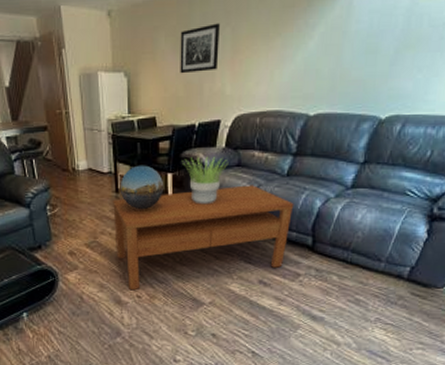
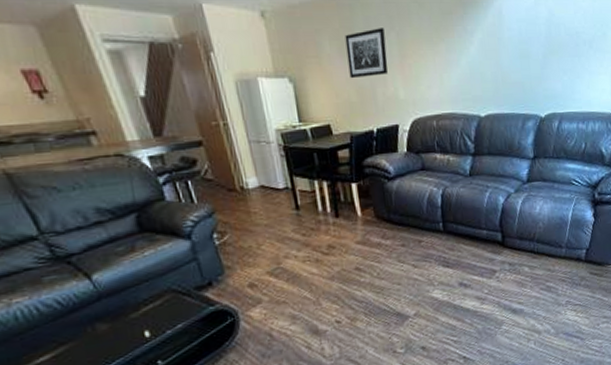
coffee table: present [113,185,294,291] -> none [294,187,481,317]
decorative sphere: present [120,165,164,210] -> none [299,176,350,226]
potted plant: present [183,157,229,203] -> none [366,162,413,212]

